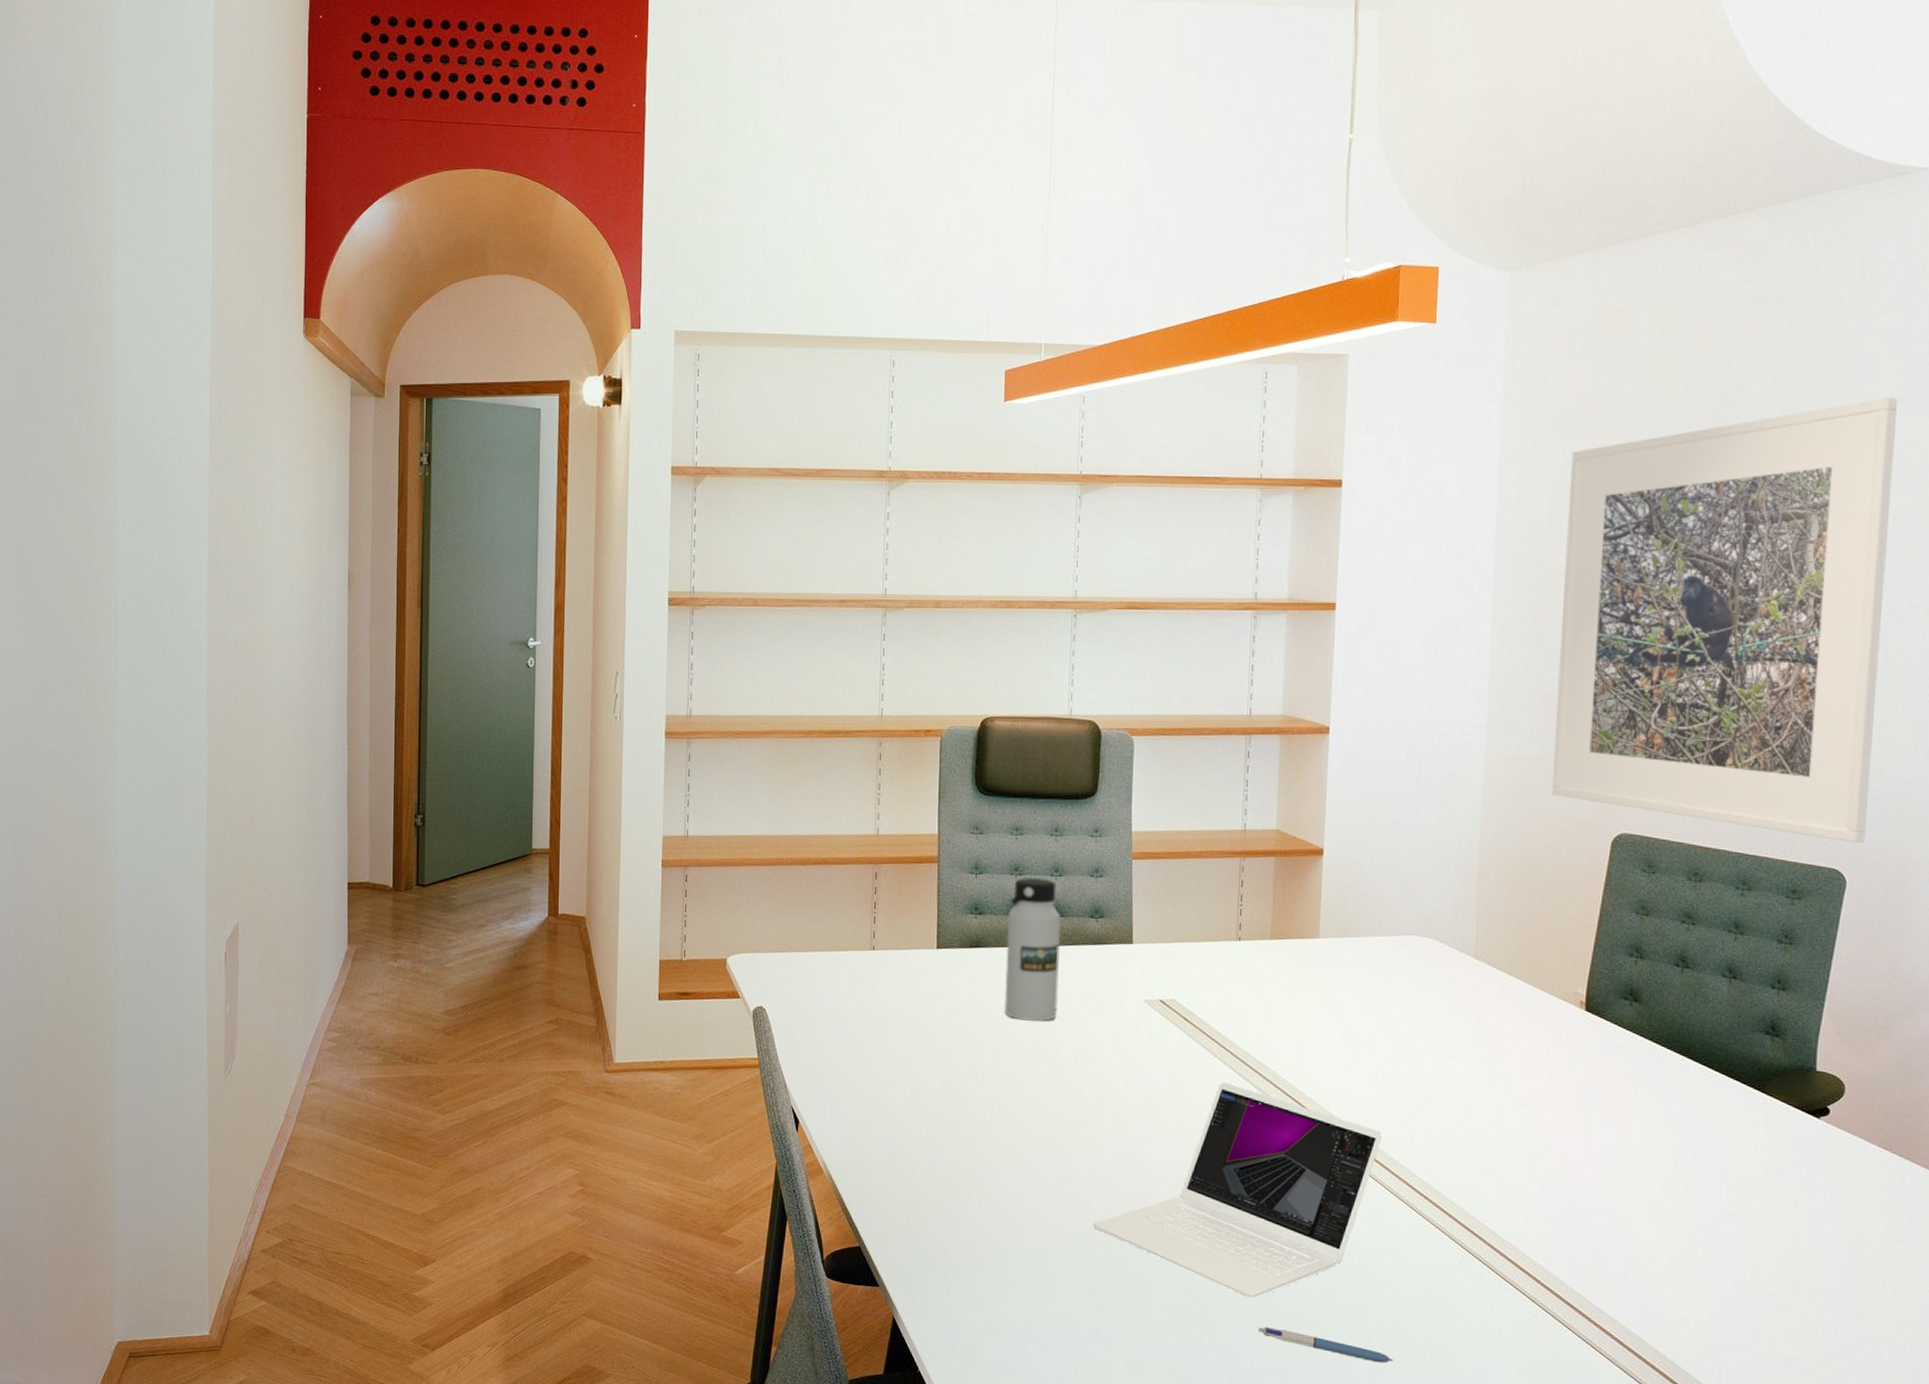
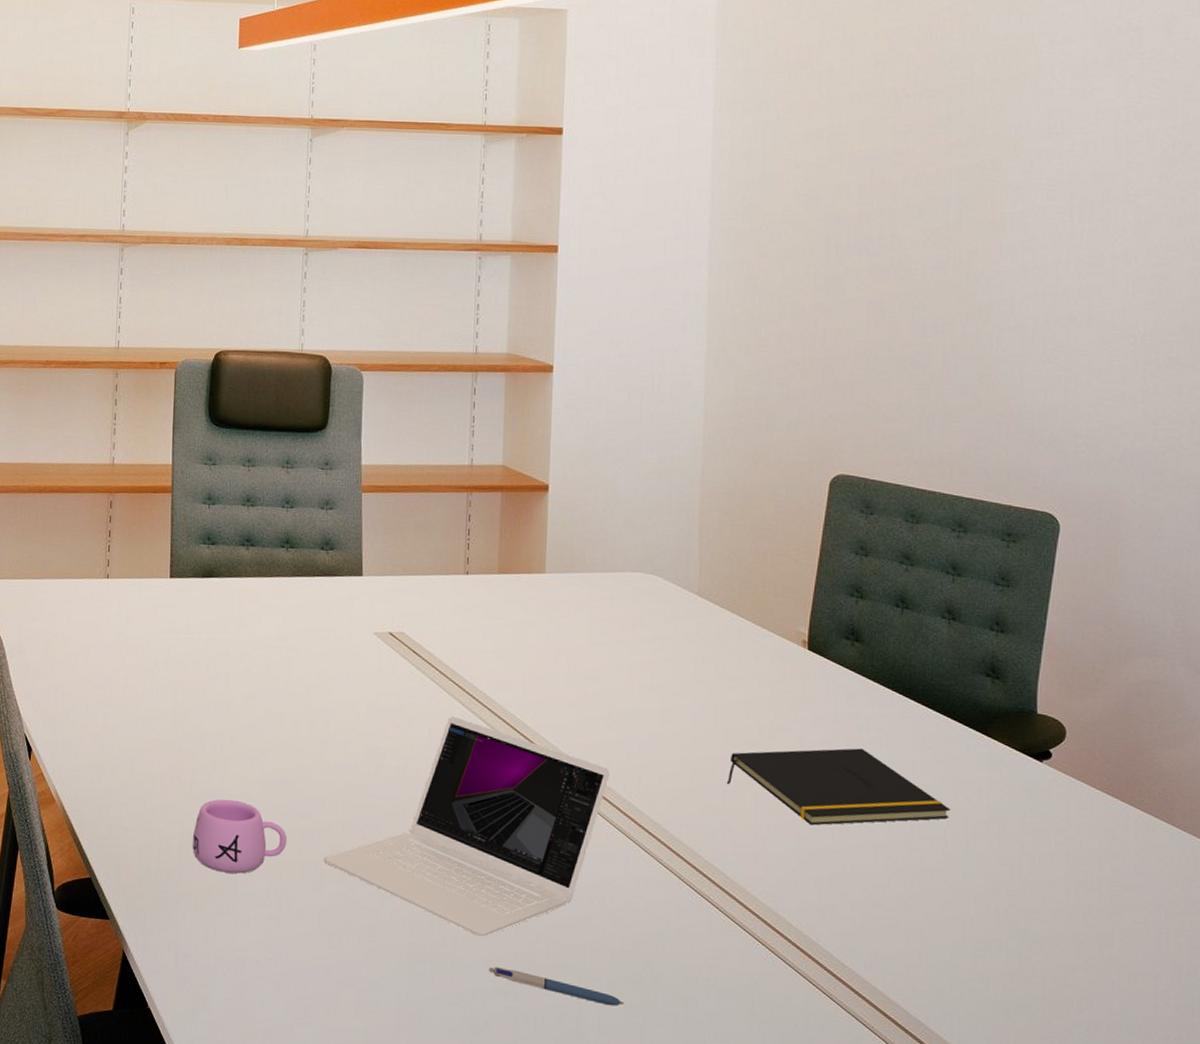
mug: none [961,1167,1057,1240] -> present [192,799,287,874]
water bottle: present [1004,878,1062,1021] -> none [236,509,293,652]
notepad: none [1499,1107,1726,1185] -> present [726,748,951,826]
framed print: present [1551,398,1898,844] -> none [770,59,1092,488]

